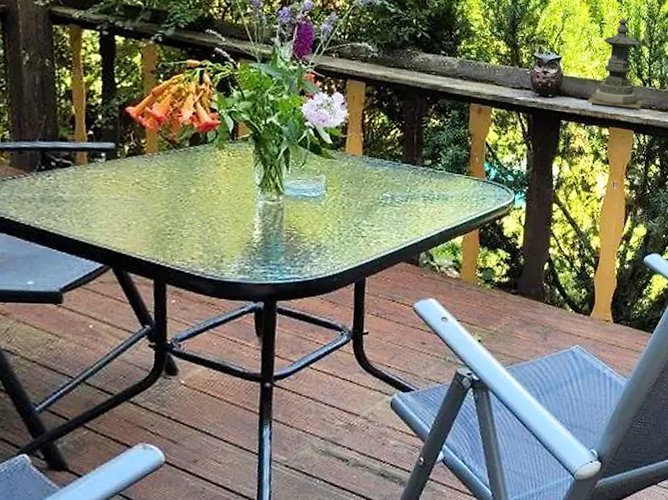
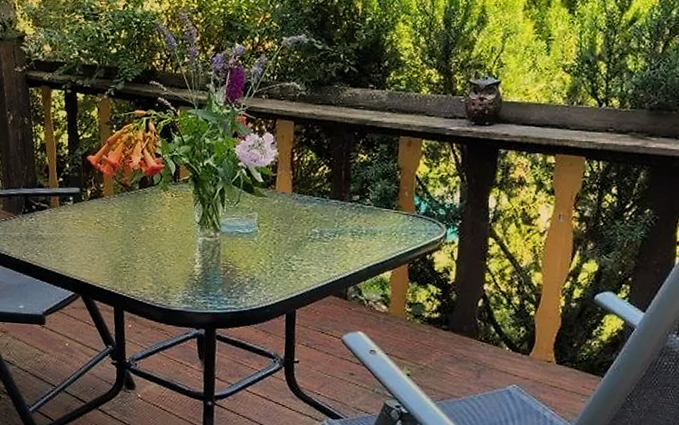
stone pagoda: present [586,18,644,110] -> none [529,31,598,134]

